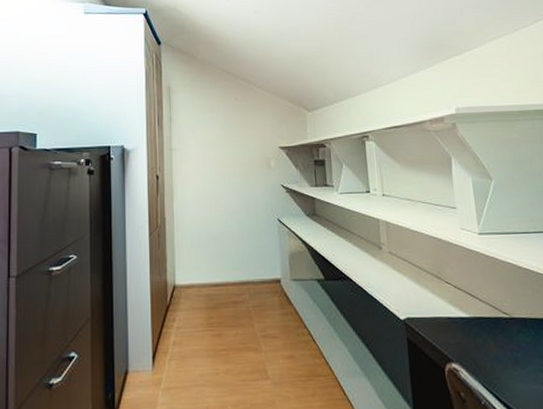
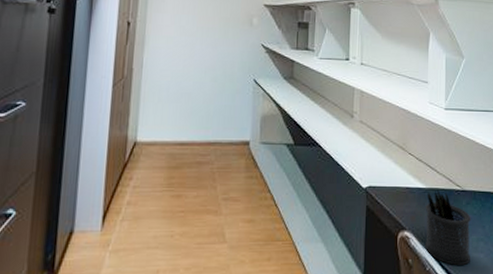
pen holder: none [471,318,531,398] -> present [425,189,471,265]

